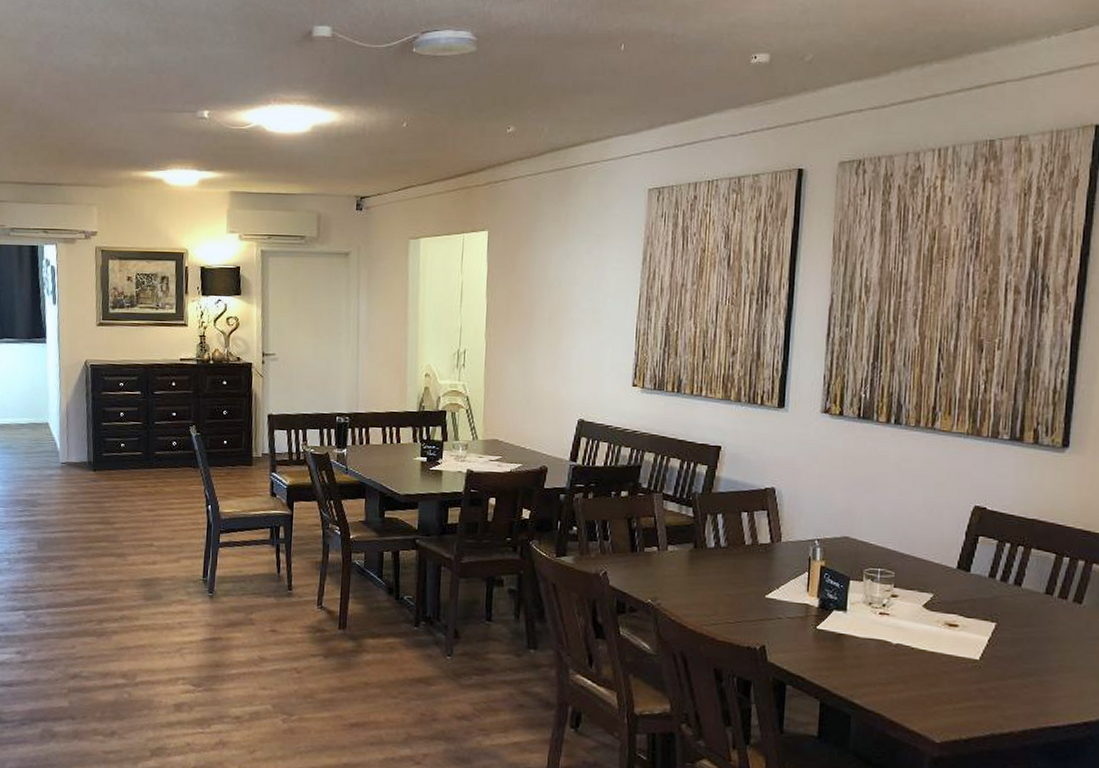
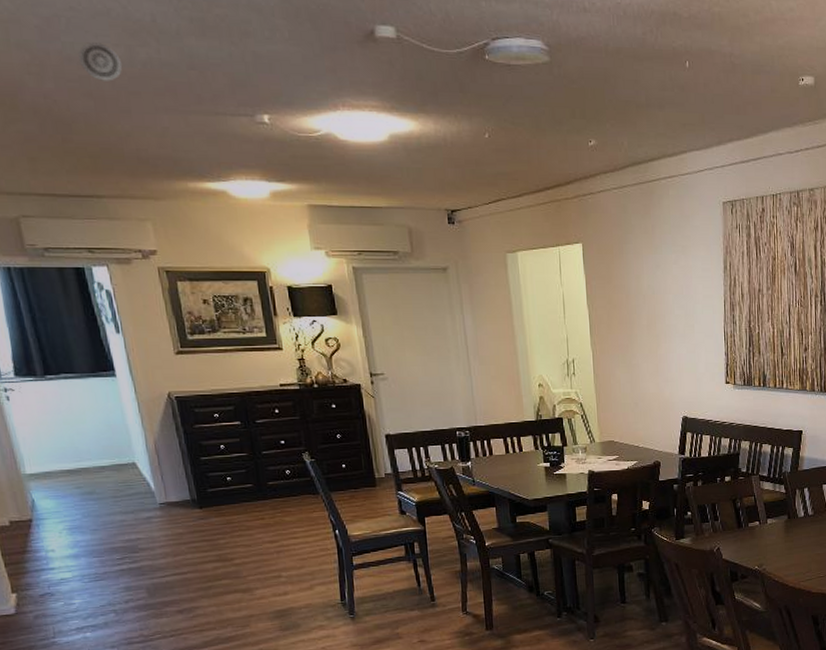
smoke detector: none [64,53,97,86] -> present [78,41,123,81]

